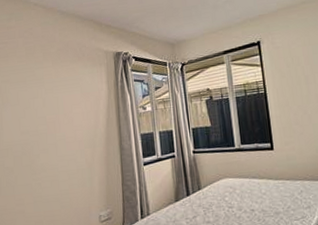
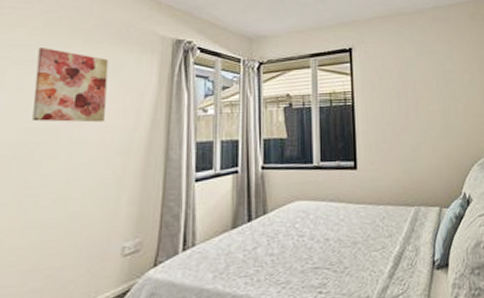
wall art: none [25,70,75,126] -> present [32,48,109,123]

